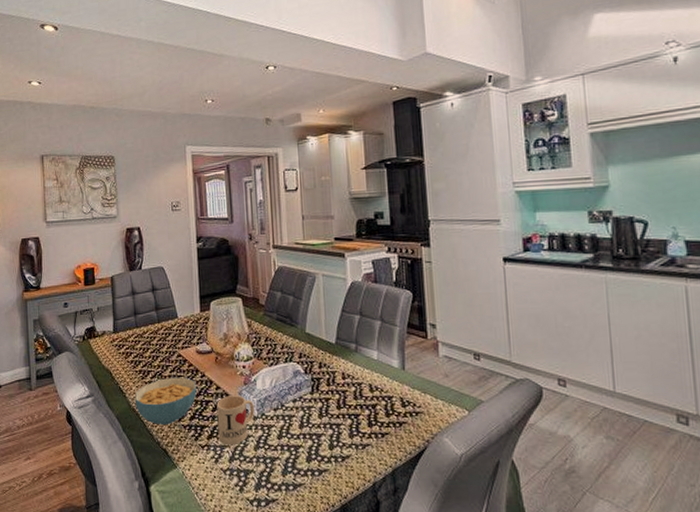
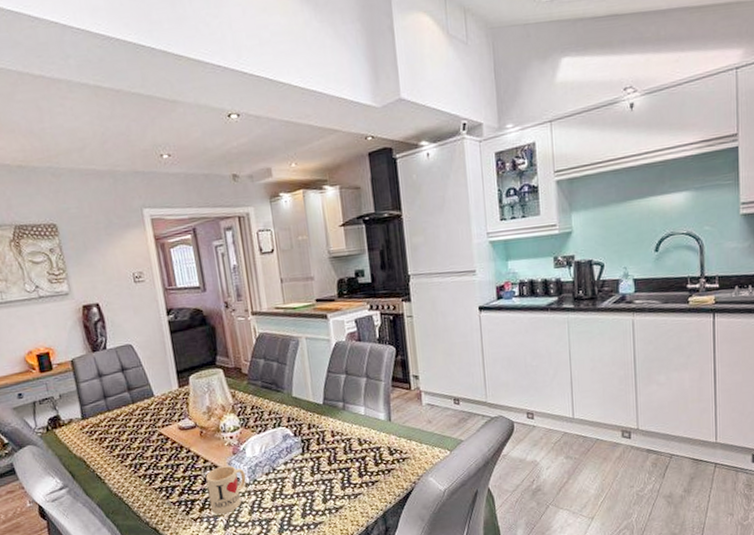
cereal bowl: present [134,377,197,426] -> none [115,455,184,506]

